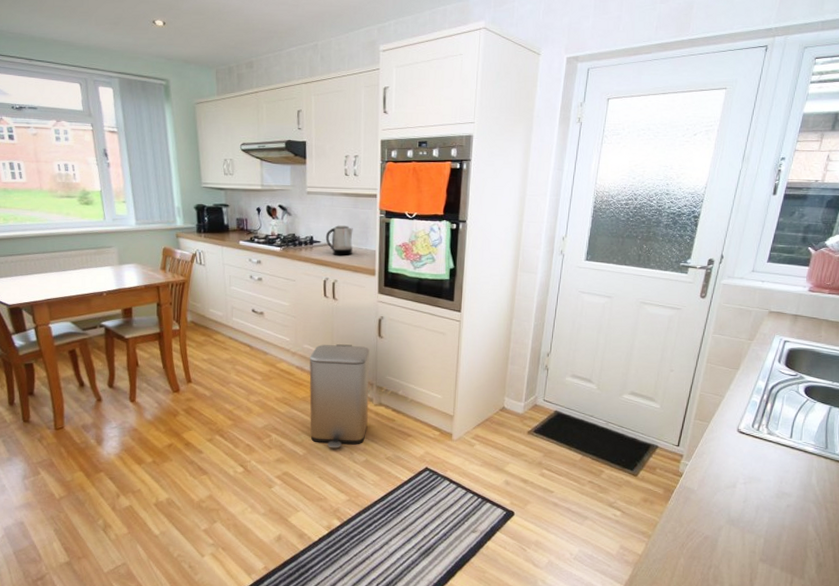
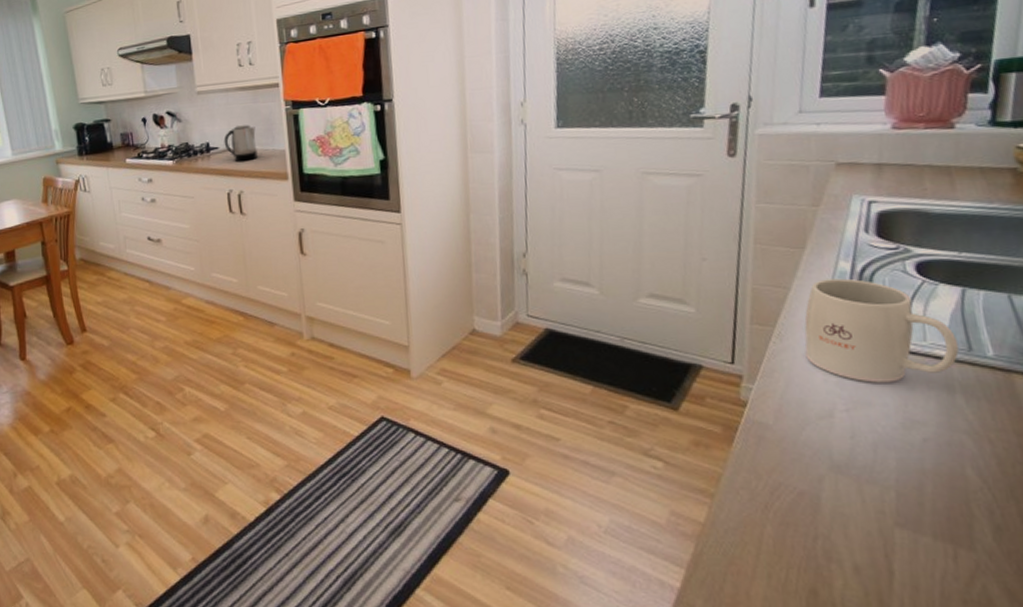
pedal bin: present [309,344,369,448] -> none [219,268,301,400]
mug: none [726,392,820,466] -> present [804,278,959,383]

